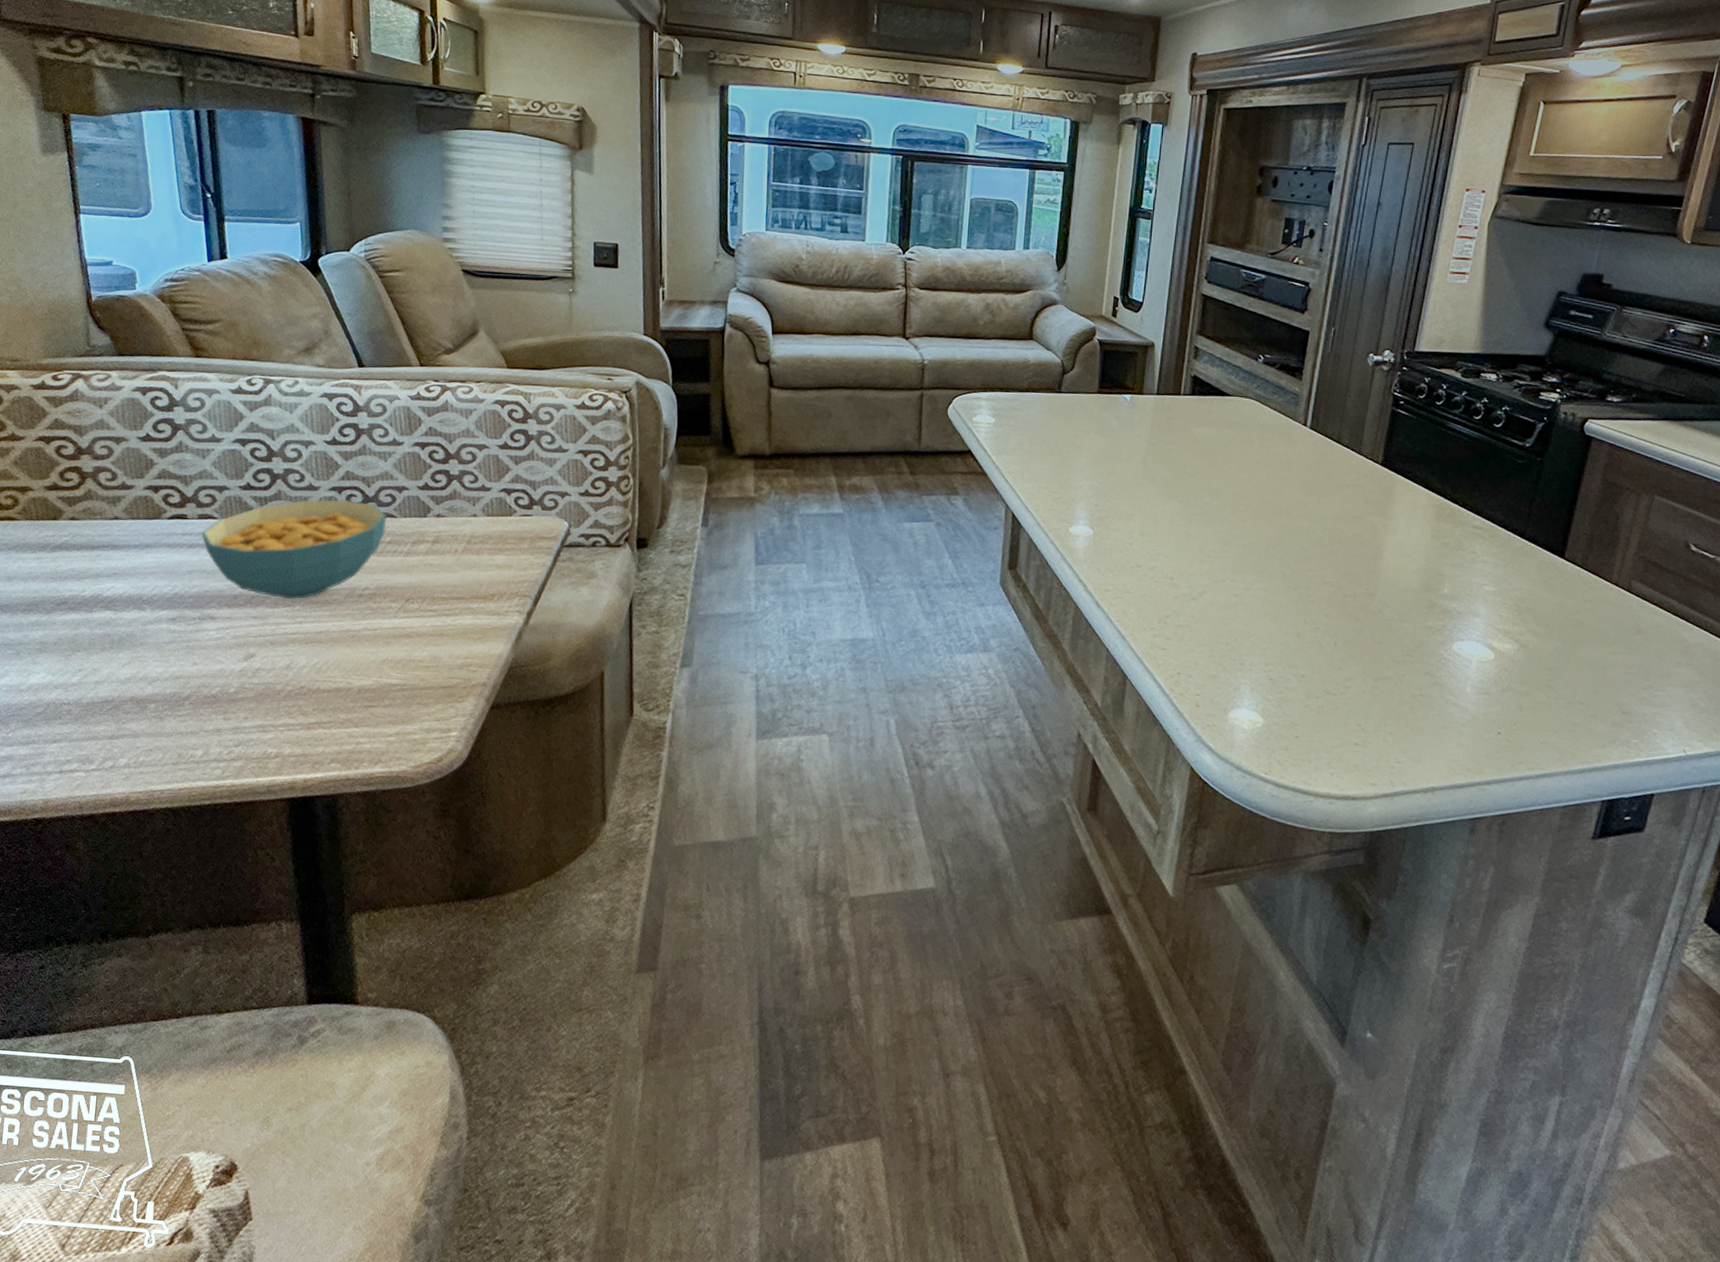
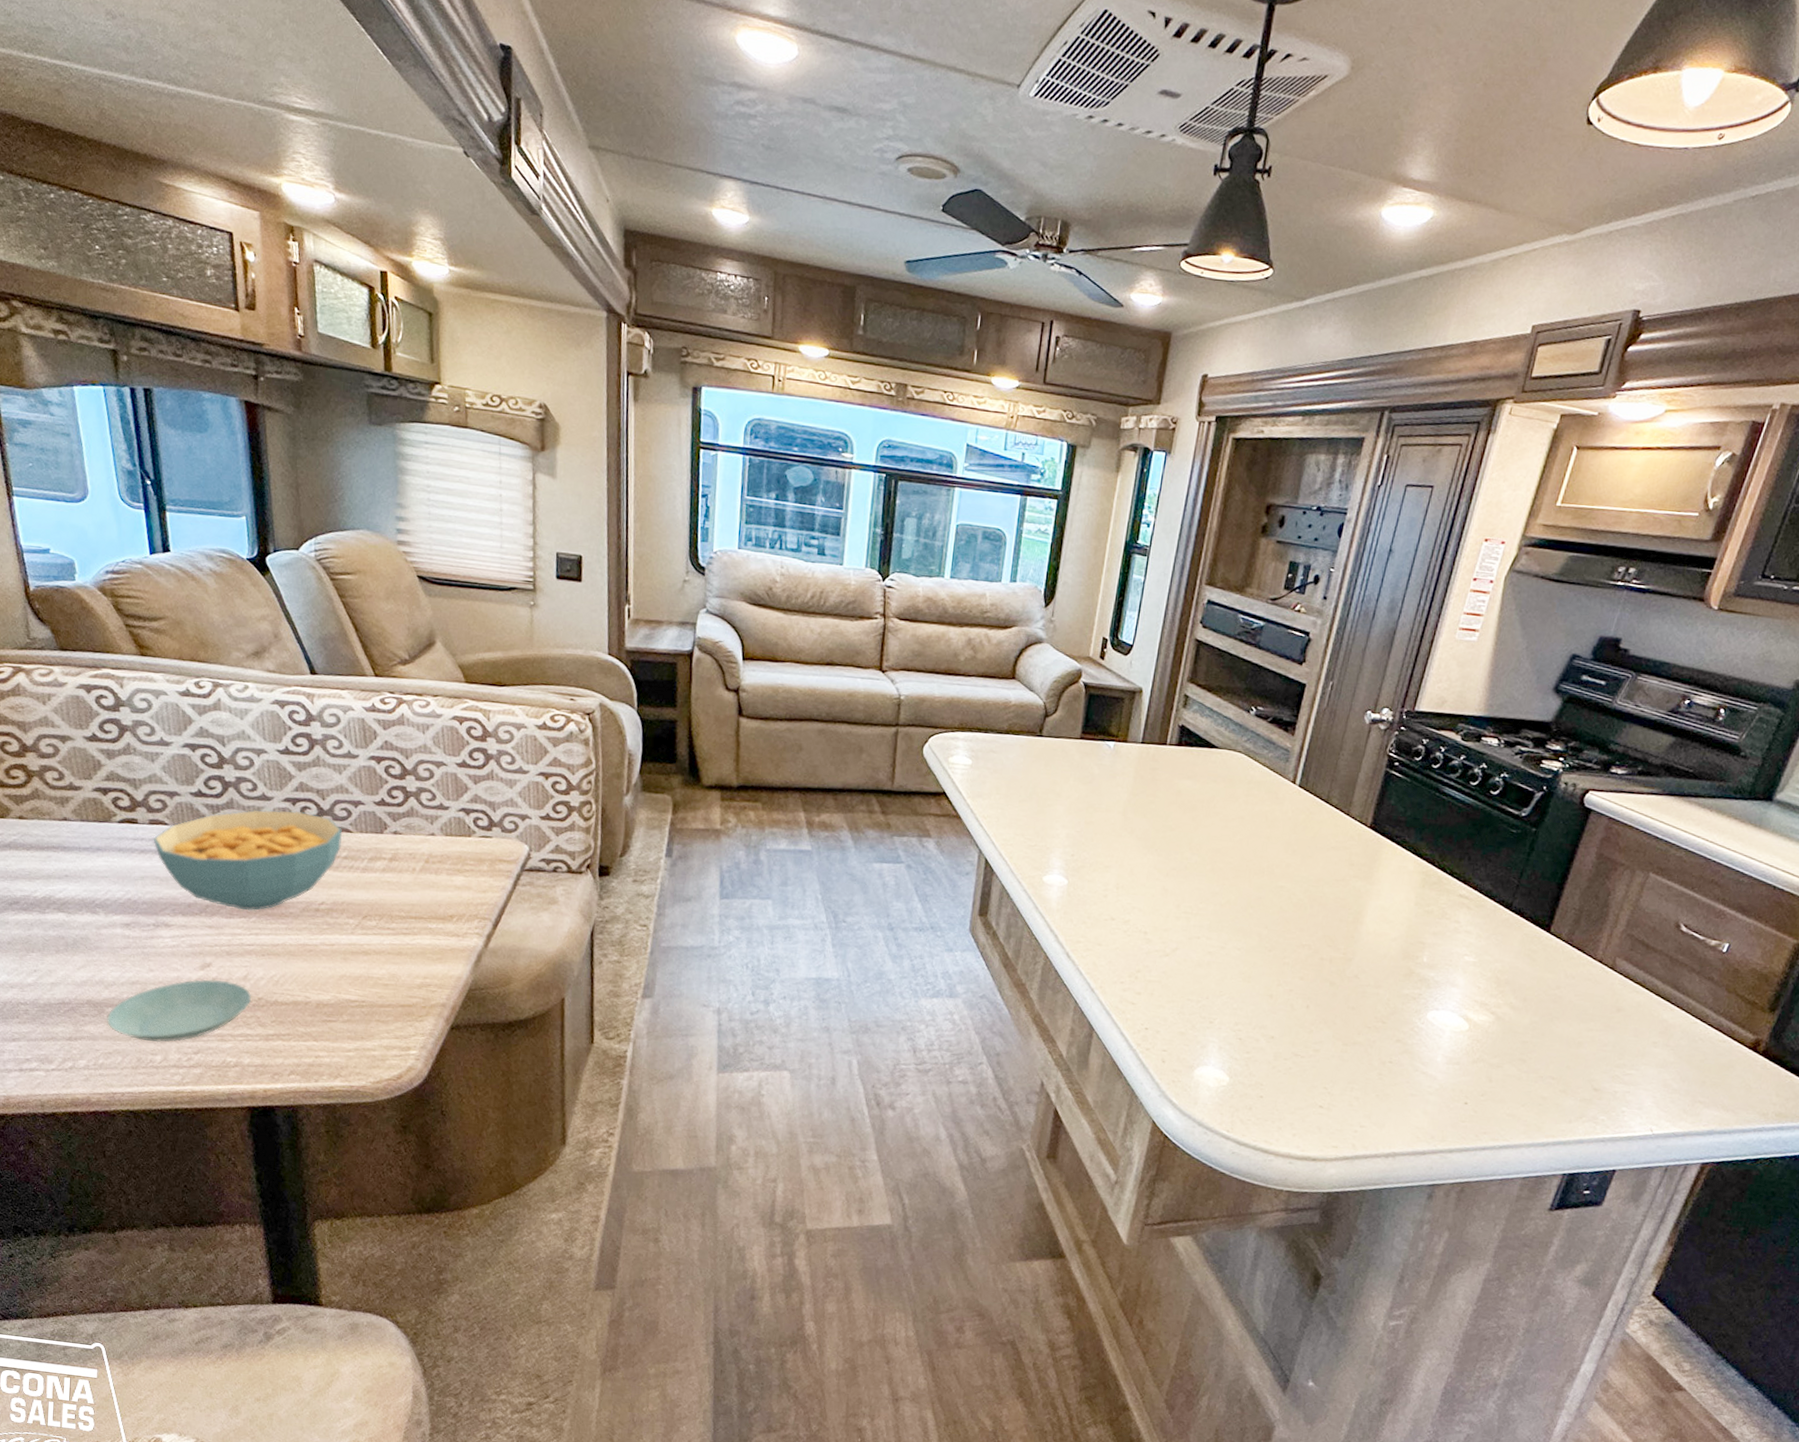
saucer: none [148,670,295,737] -> present [106,979,252,1043]

